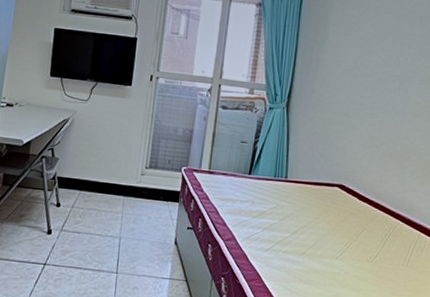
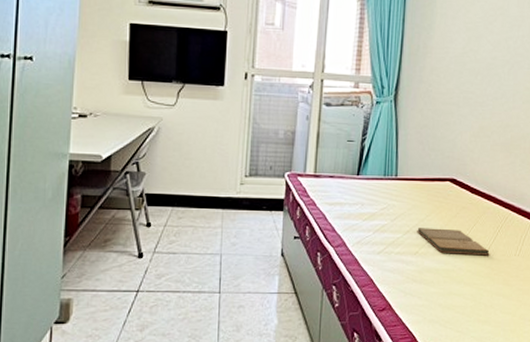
book: none [304,229,377,263] -> present [417,228,490,256]

